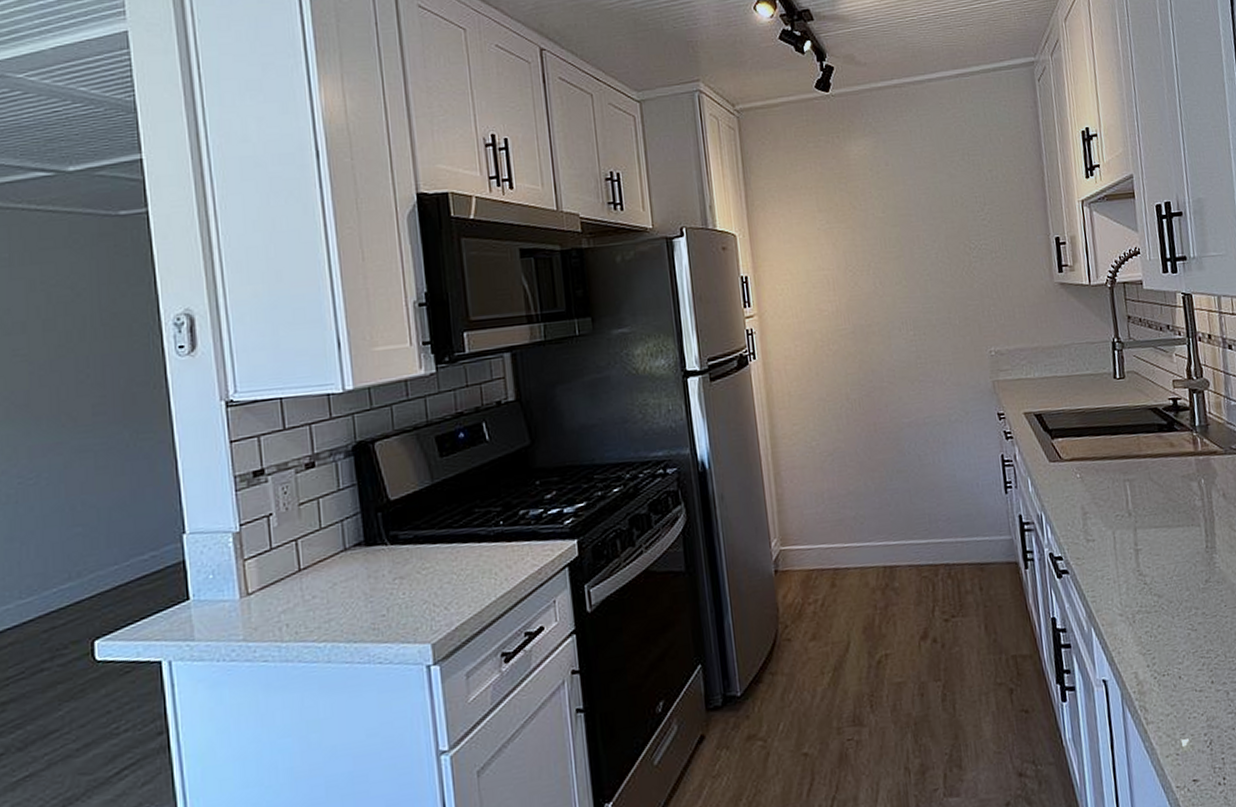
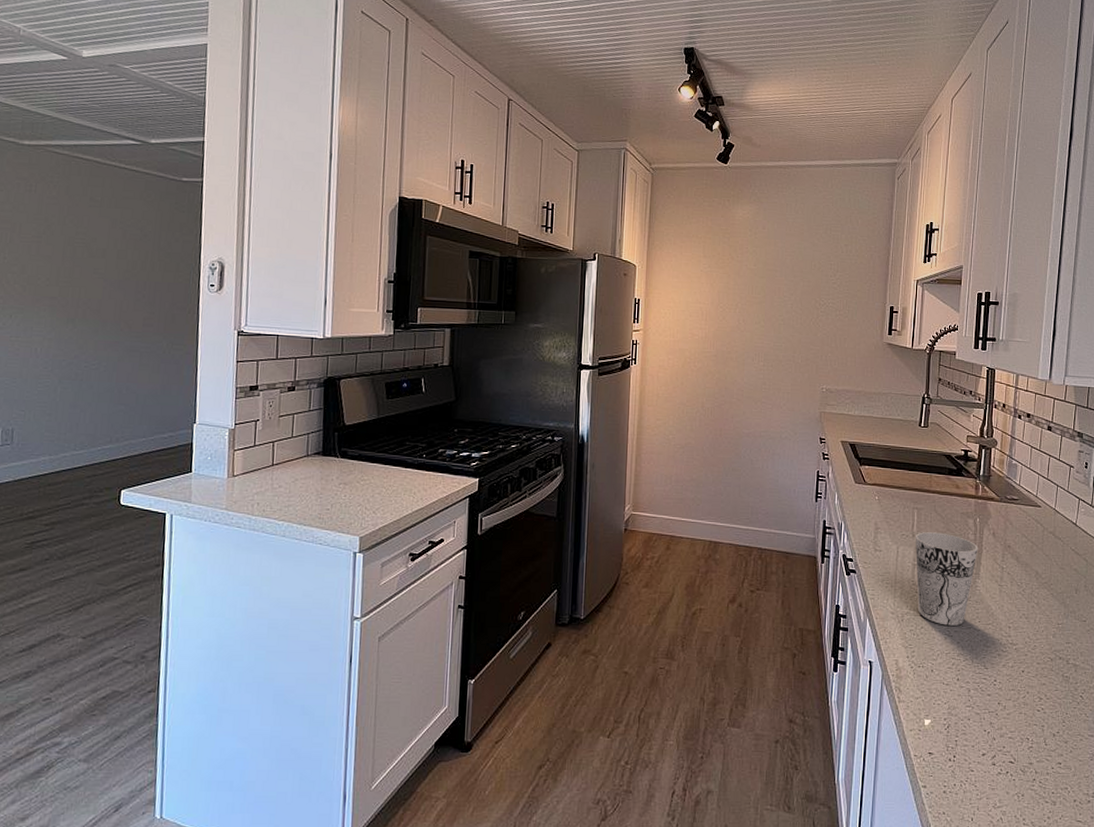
cup: none [1131,504,1209,619] -> present [915,532,978,626]

